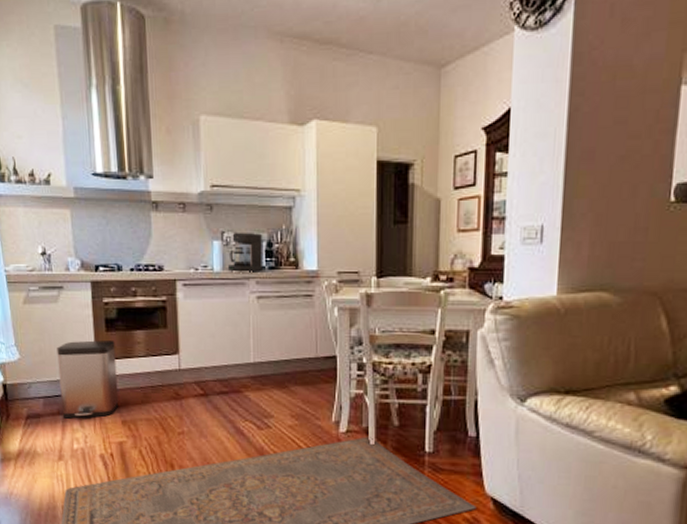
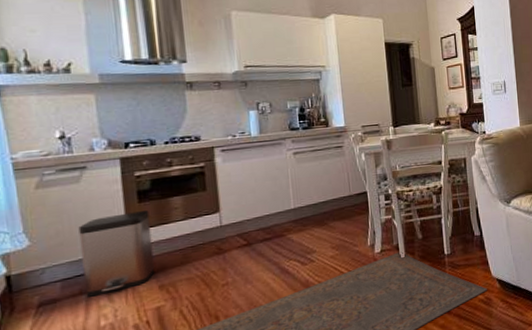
coffee maker: present [227,233,263,272] -> none [264,101,297,135]

